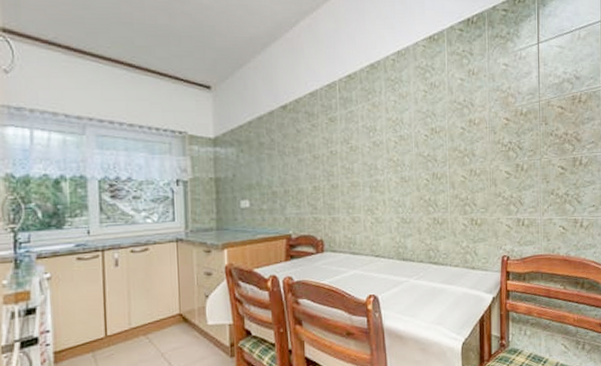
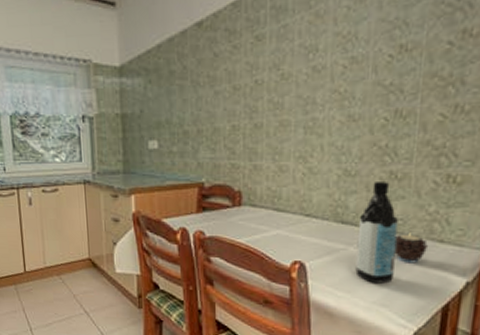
water bottle: none [415,225,444,307] -> present [355,180,398,284]
candle: none [442,263,465,288] -> present [394,232,429,264]

